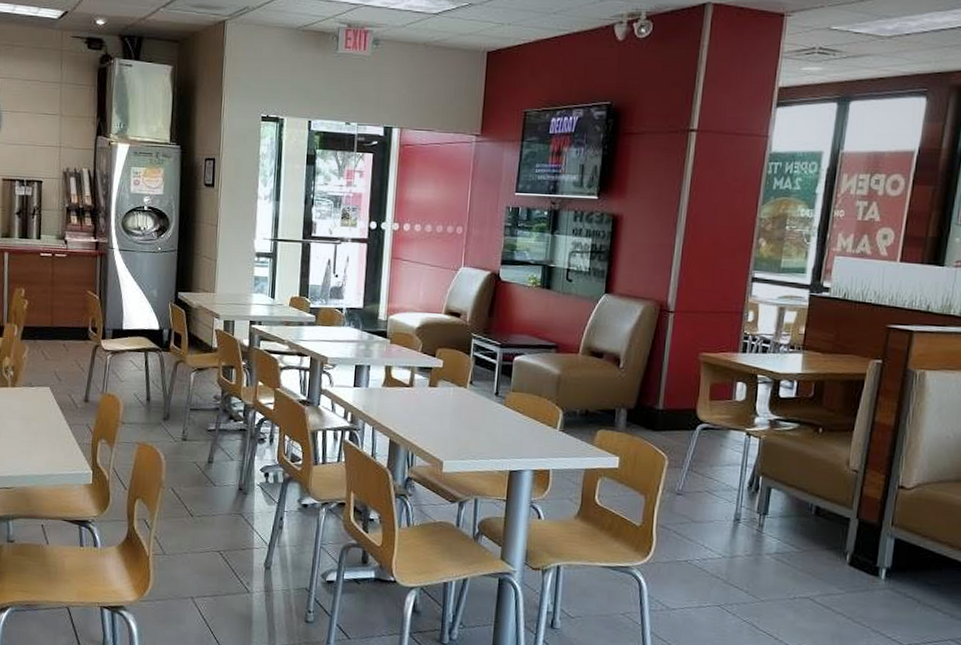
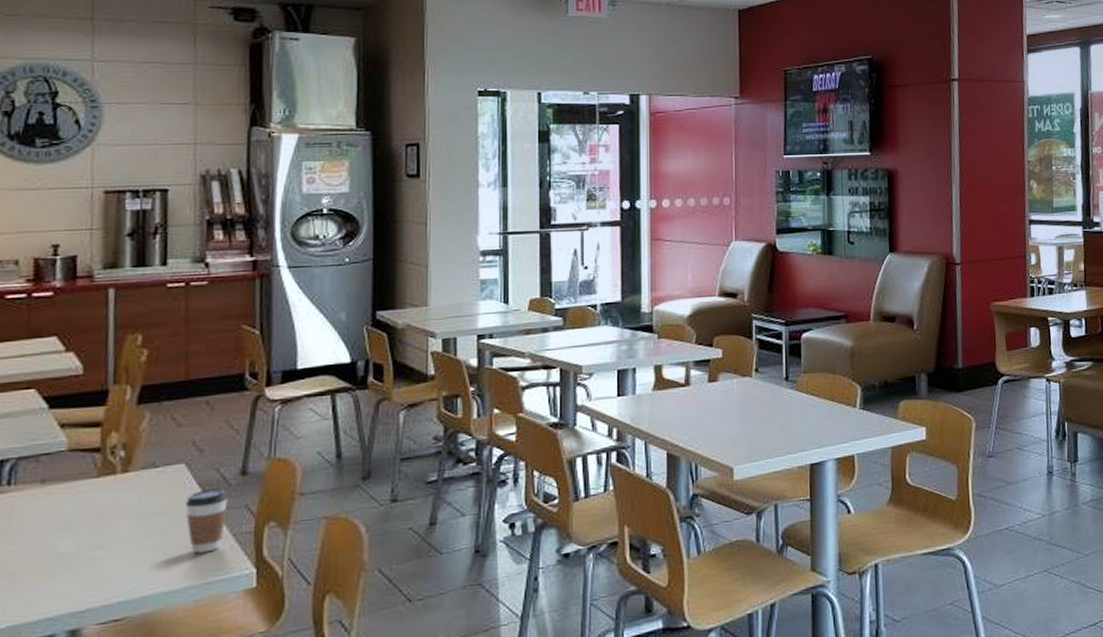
coffee cup: none [49,408,76,453] -> present [185,488,228,554]

